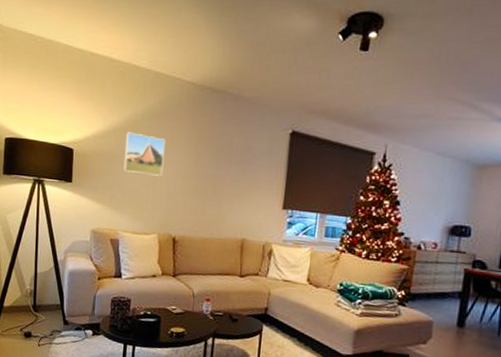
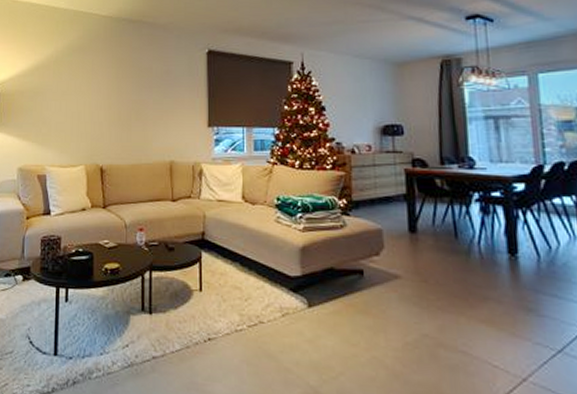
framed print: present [123,132,166,176] -> none [47,68,87,107]

